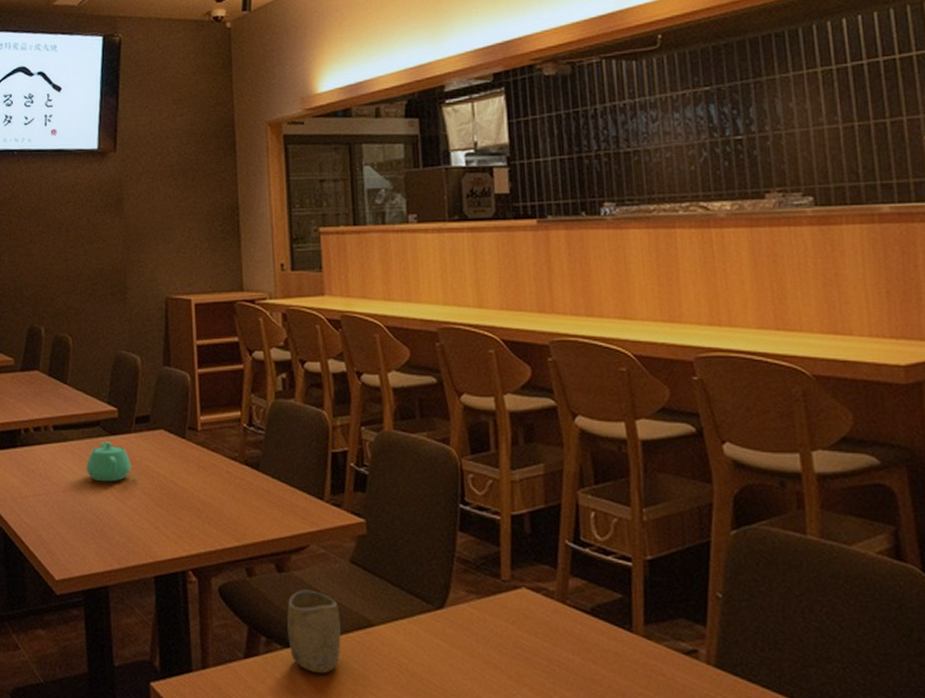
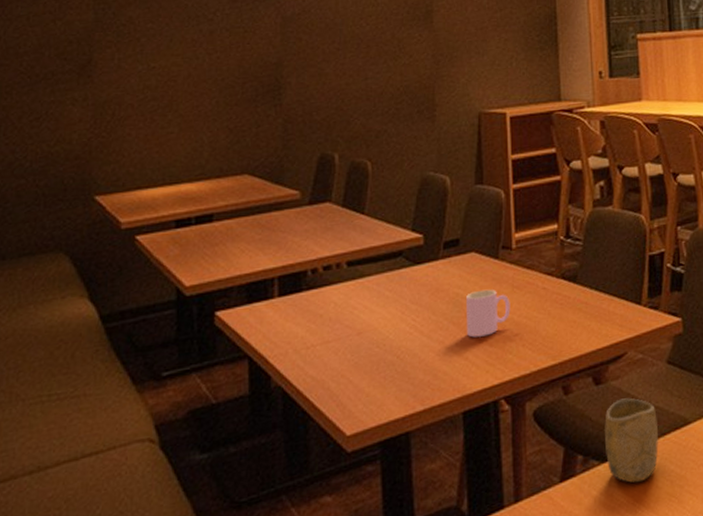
teapot: present [86,442,131,482] -> none [385,272,438,318]
cup: none [156,466,197,509] -> present [466,289,511,338]

